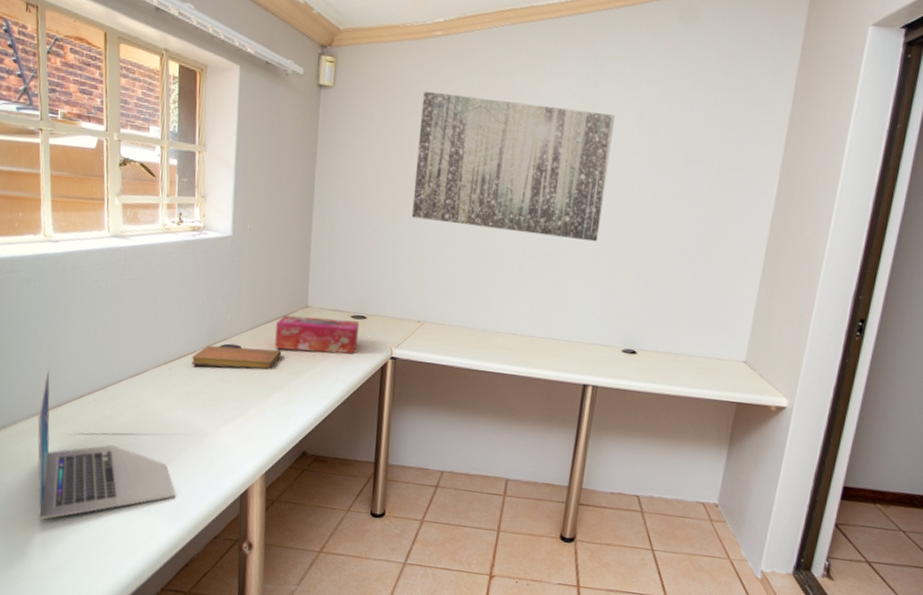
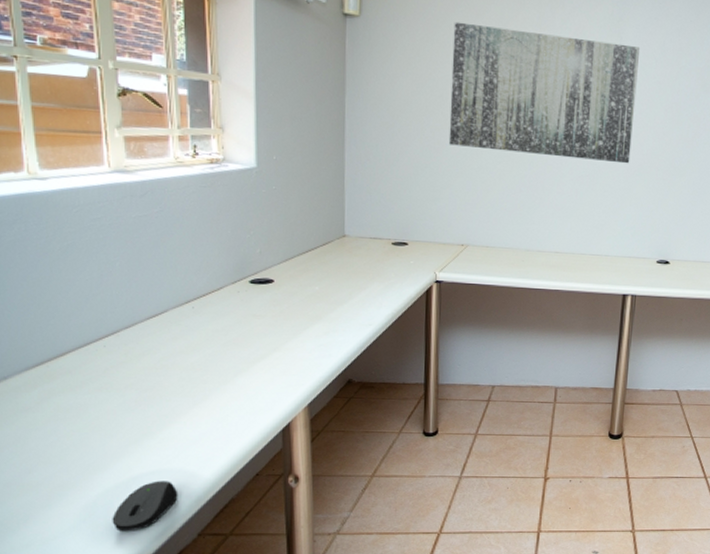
laptop: present [37,368,175,520] -> none [34,316,207,480]
computer mouse: none [91,532,147,578] -> present [112,481,178,531]
notebook: present [192,345,282,370] -> none [218,280,320,302]
tissue box: present [274,315,360,355] -> none [311,245,401,281]

